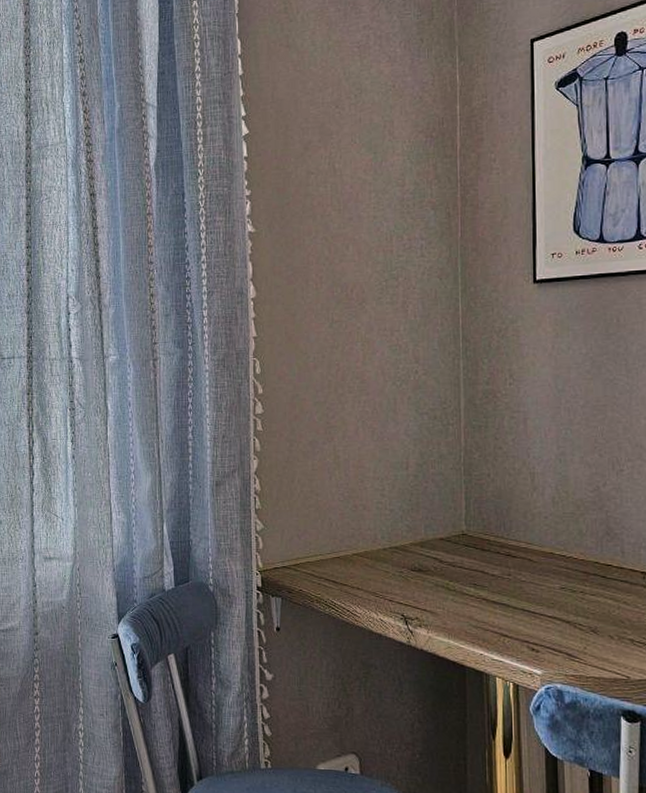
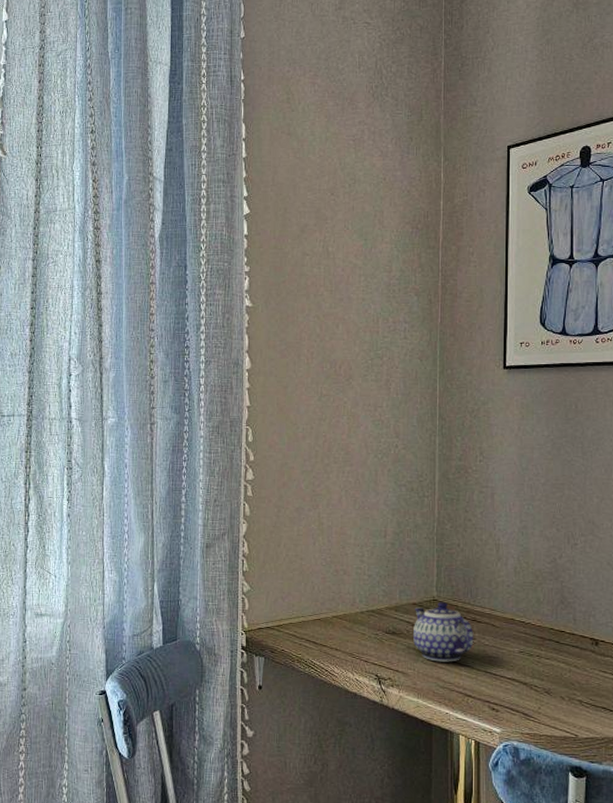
teapot: none [440,535,509,600] -> present [412,601,474,662]

